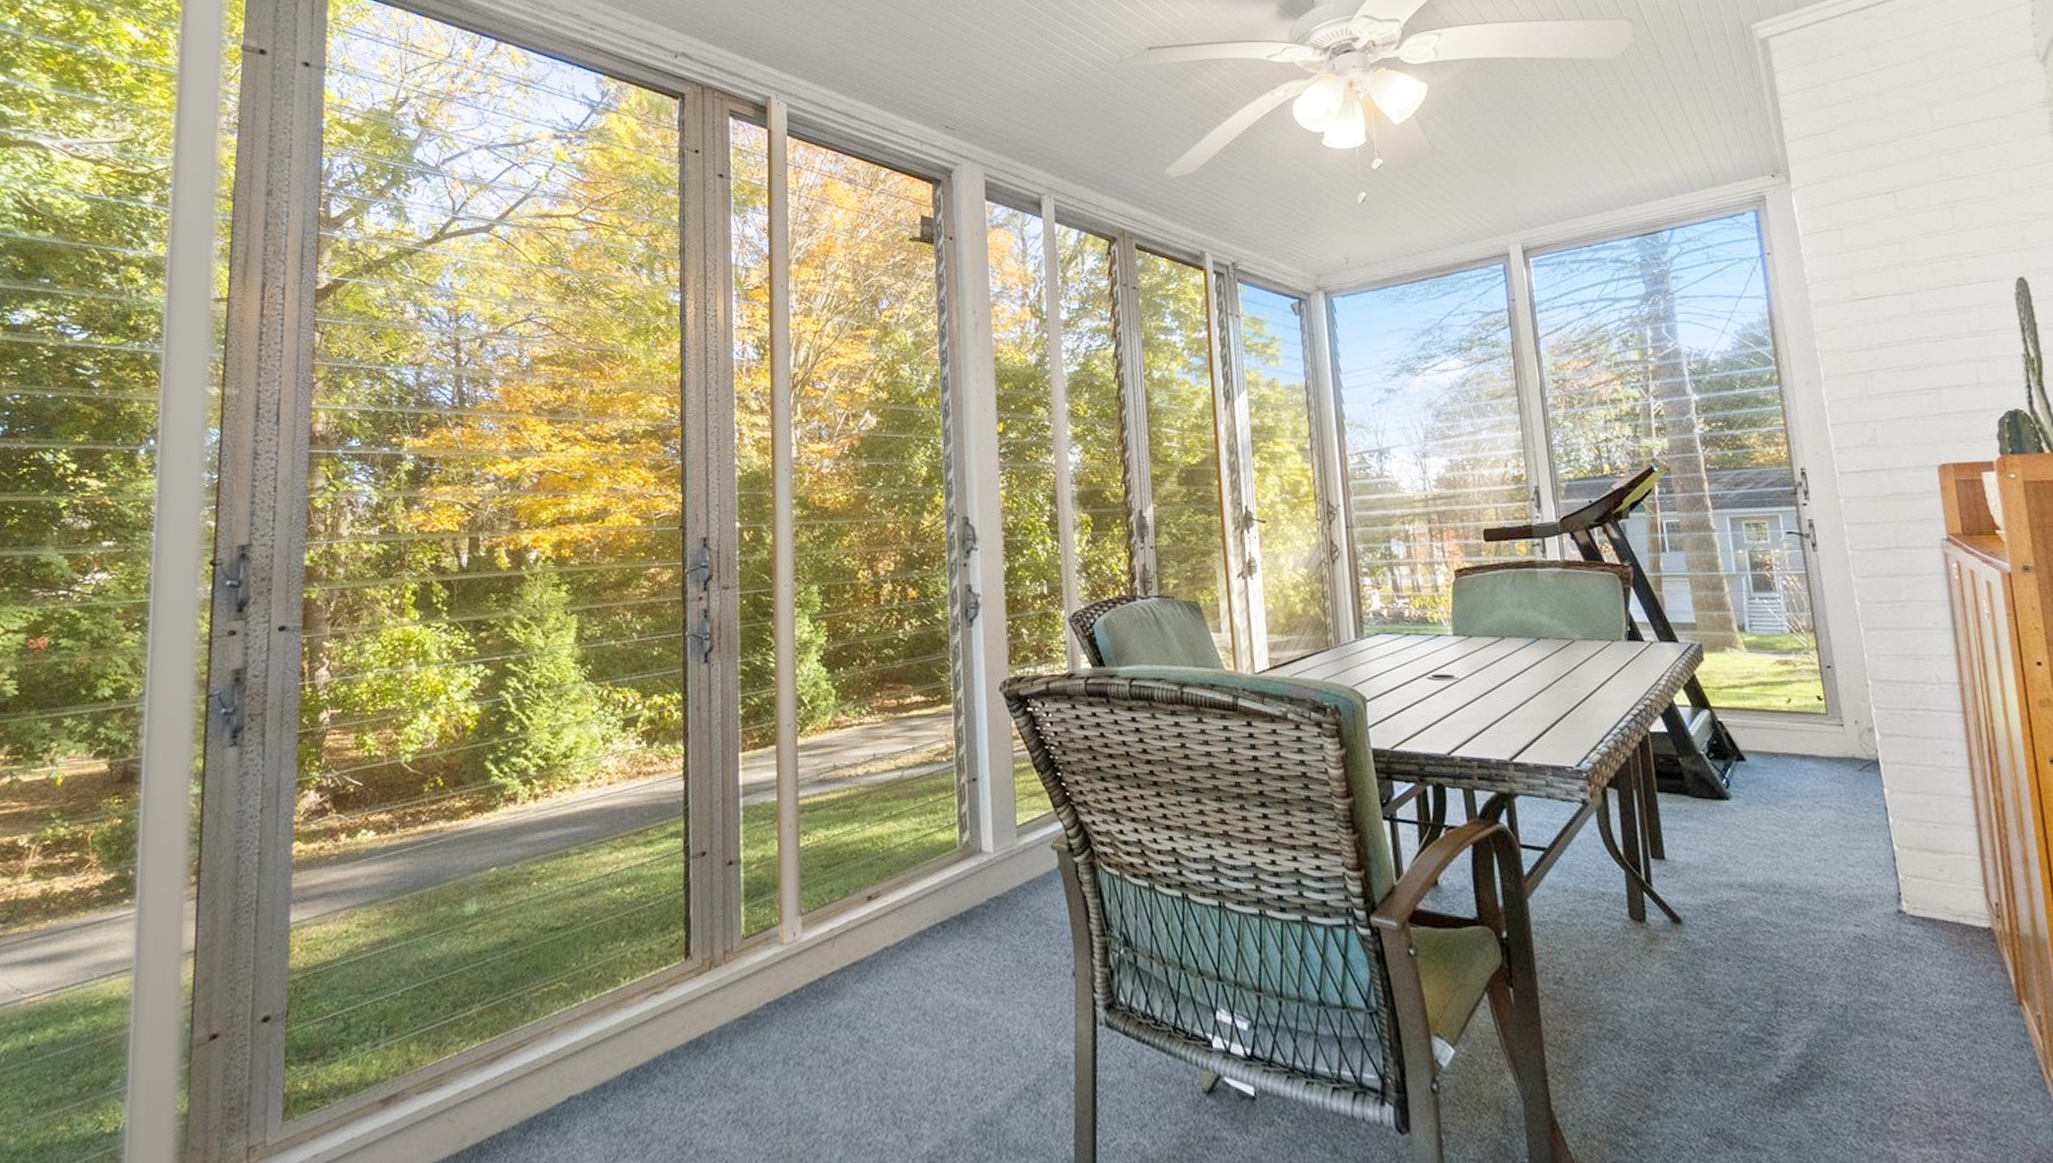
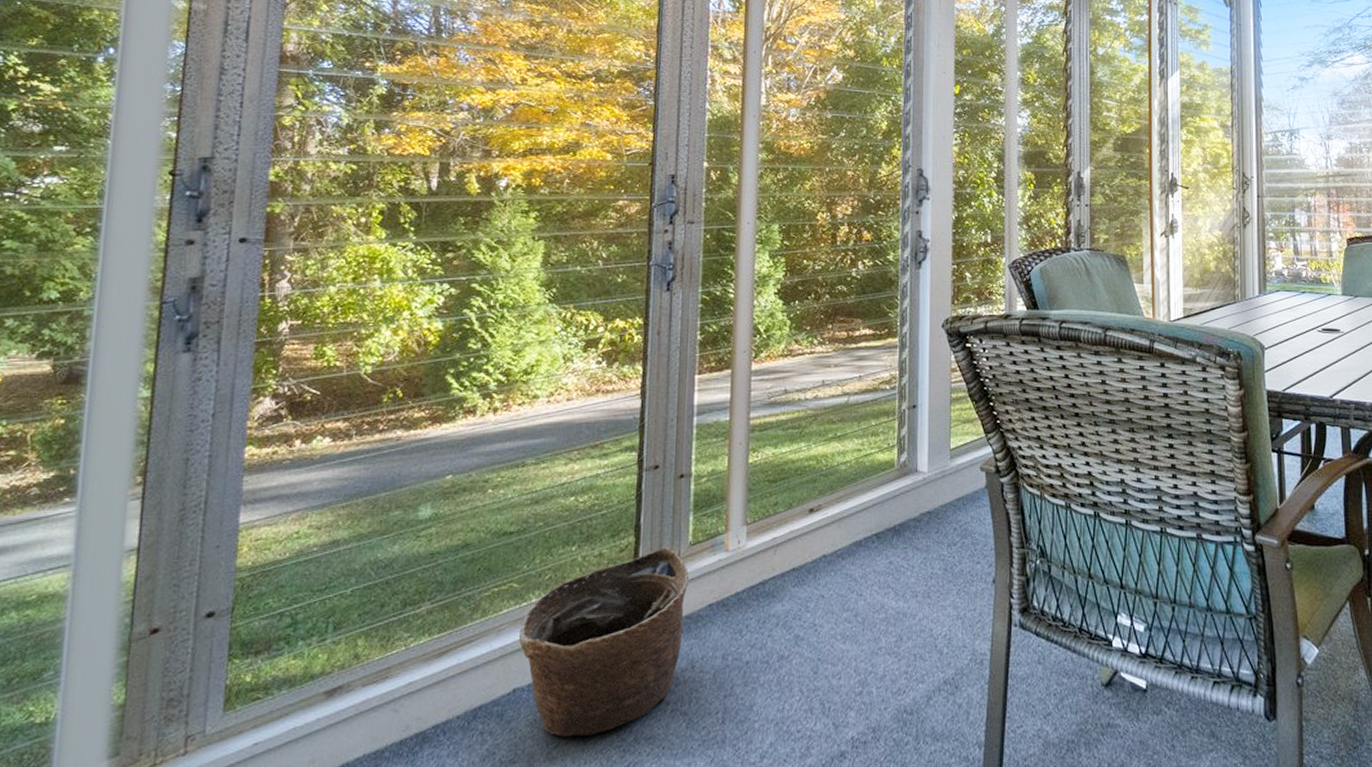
basket: none [572,941,744,1149] -> present [519,547,690,737]

